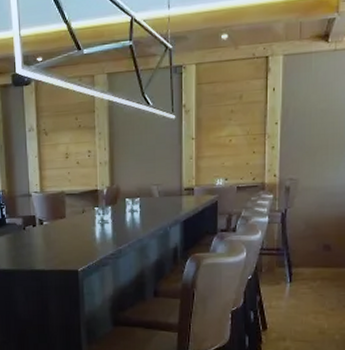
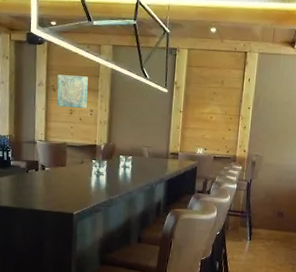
wall art: none [48,113,85,152] -> present [56,74,88,108]

